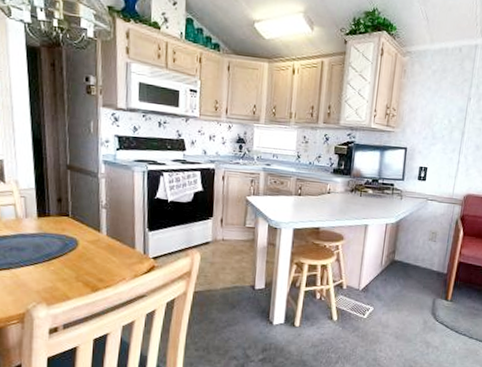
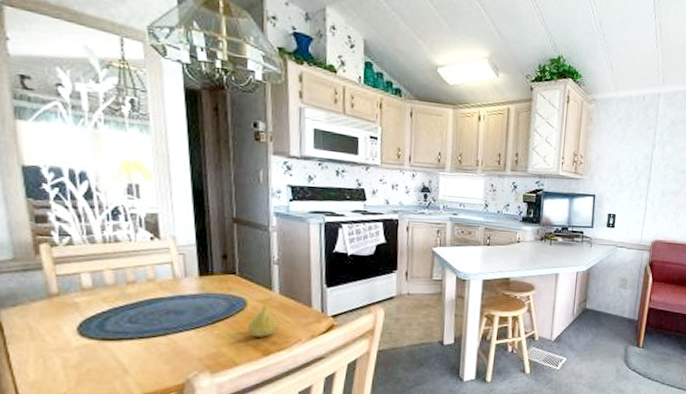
fruit: none [78,244,106,275] -> present [247,304,279,337]

